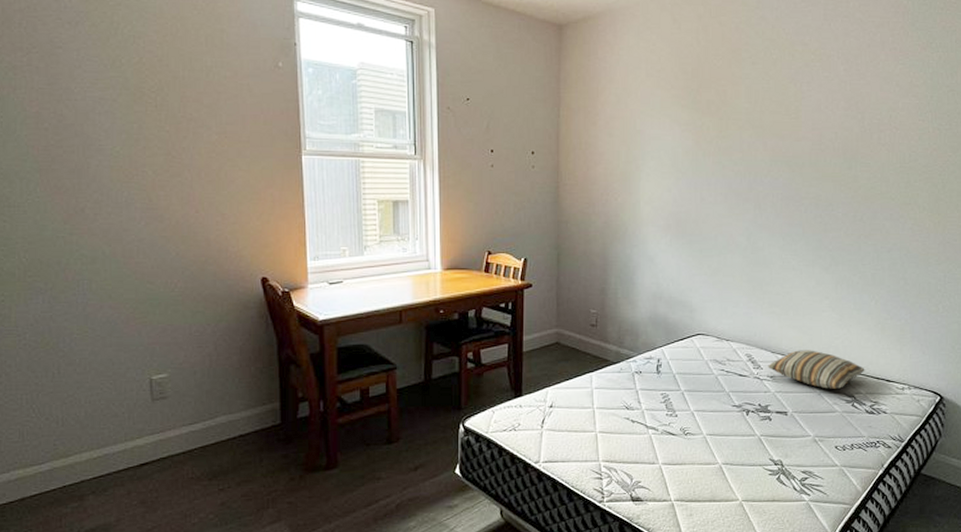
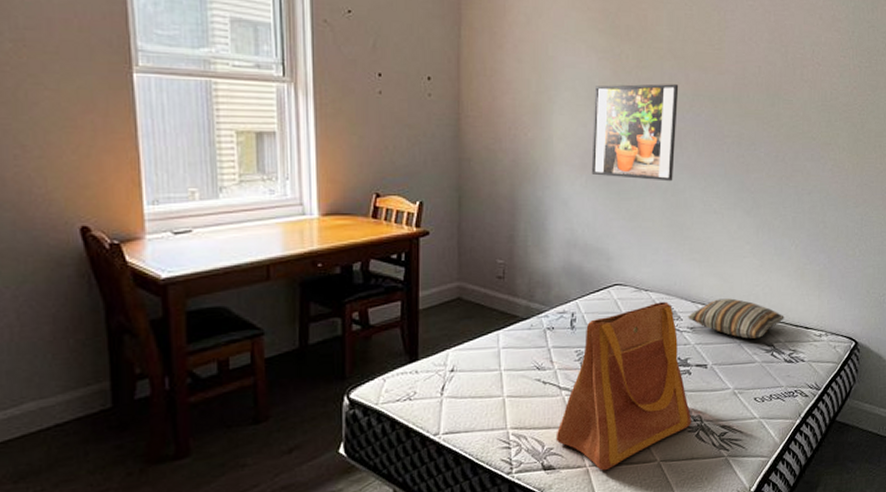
tote bag: none [643,351,772,506] -> present [556,301,691,471]
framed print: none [675,151,757,240] -> present [591,84,679,182]

